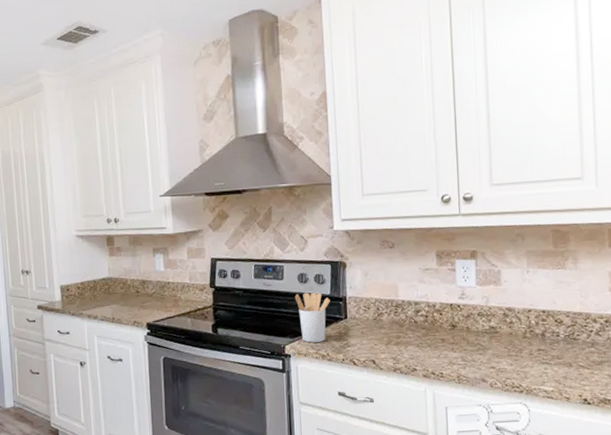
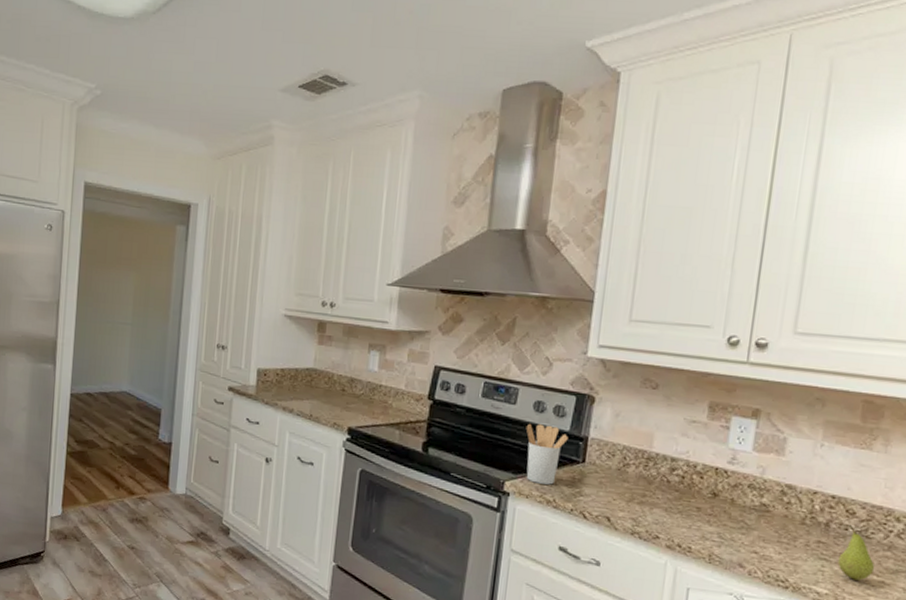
fruit: none [556,331,585,376] -> present [837,524,875,581]

